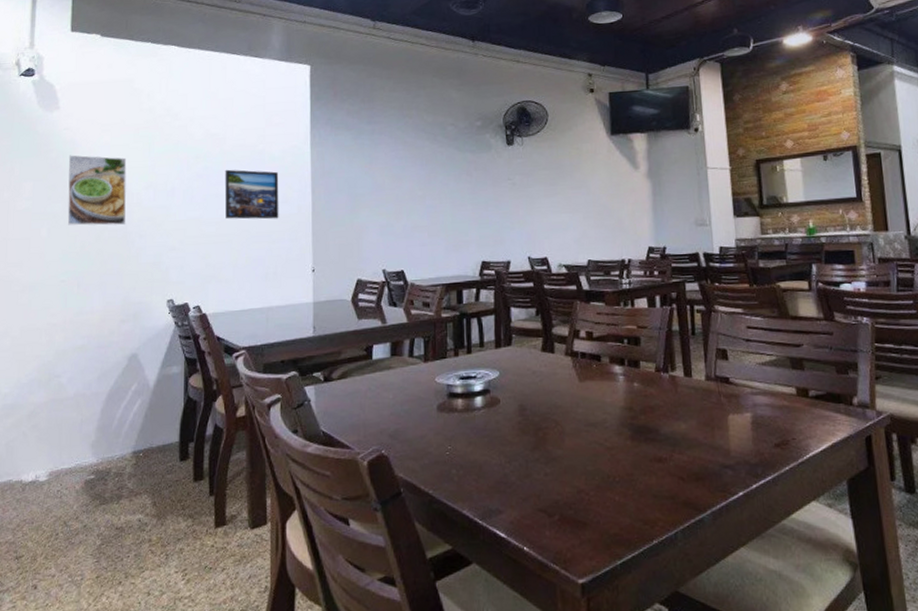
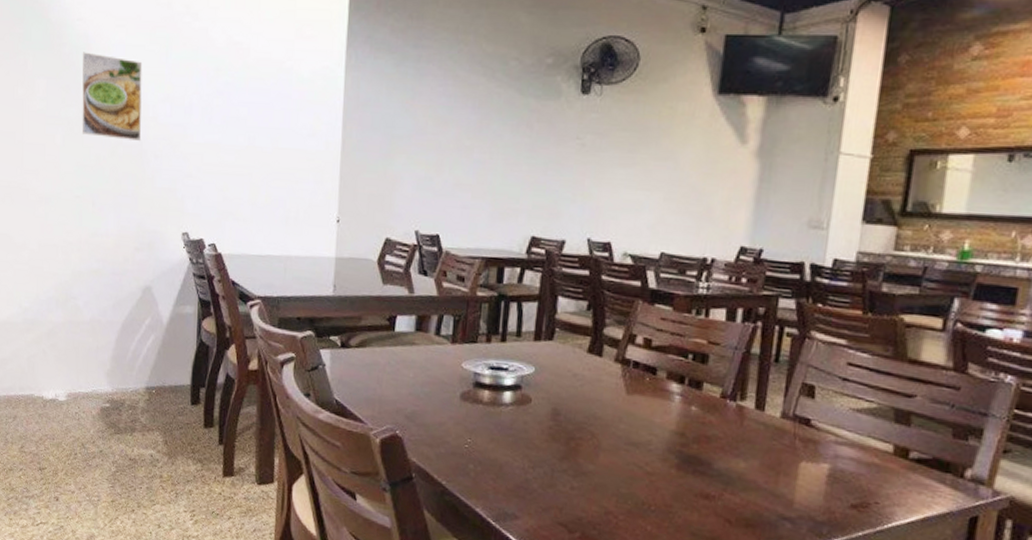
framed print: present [224,169,279,220] -> none [246,88,307,155]

